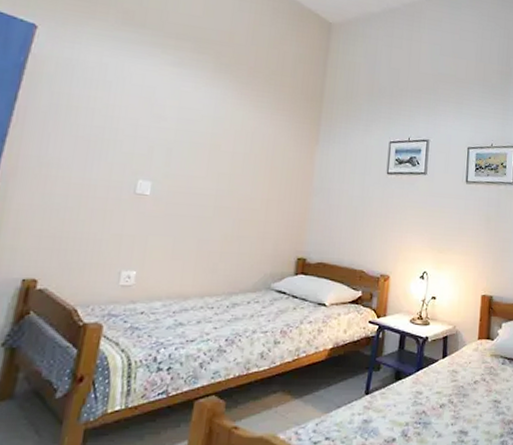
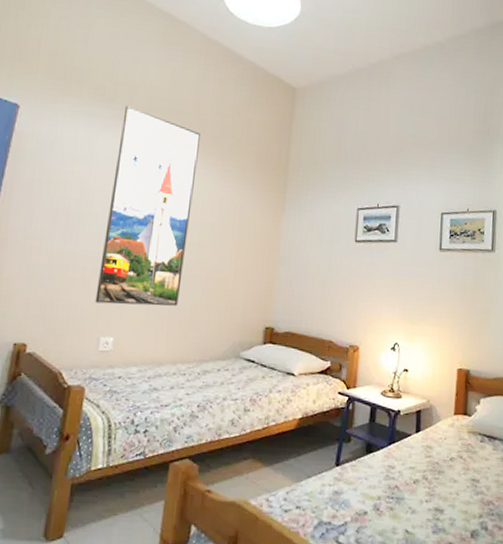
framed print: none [117,31,236,238] -> present [95,105,201,306]

